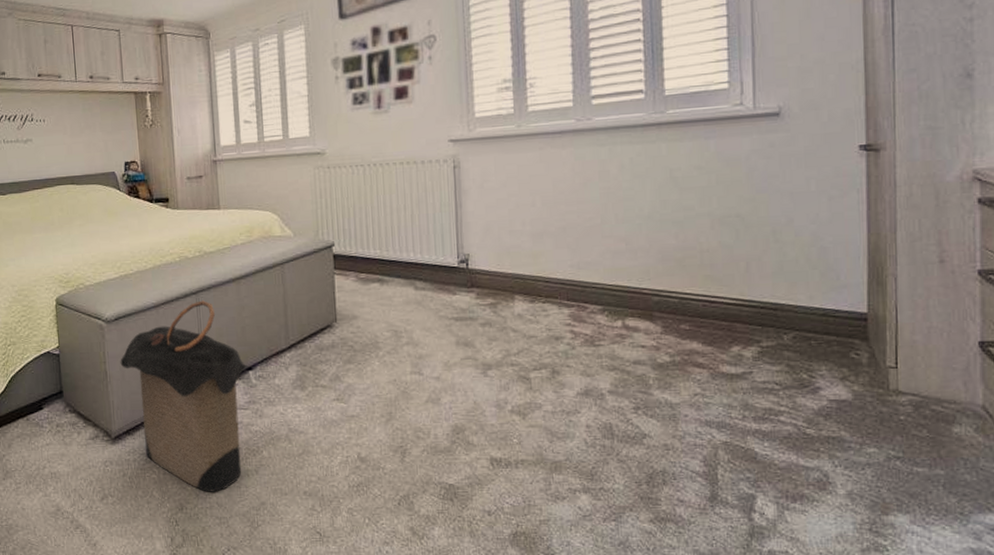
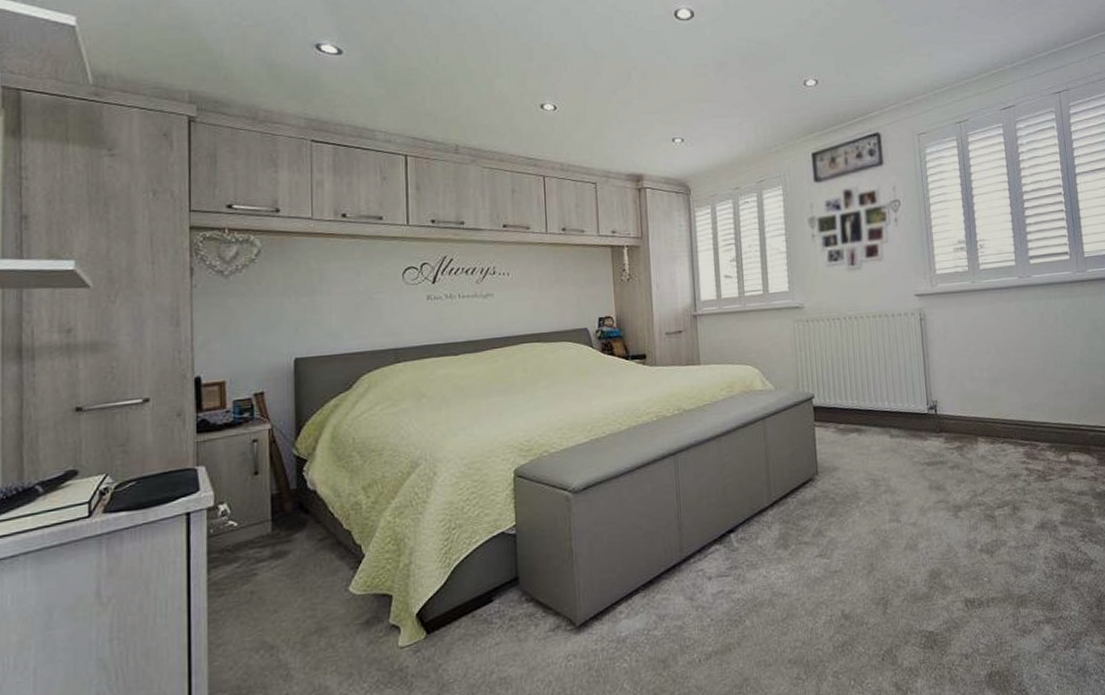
laundry hamper: present [120,300,250,492] -> none [588,461,731,675]

